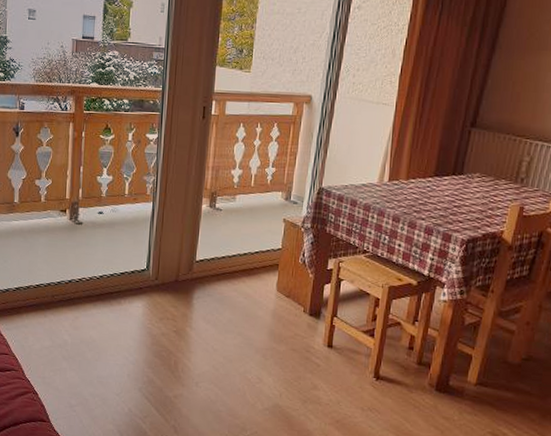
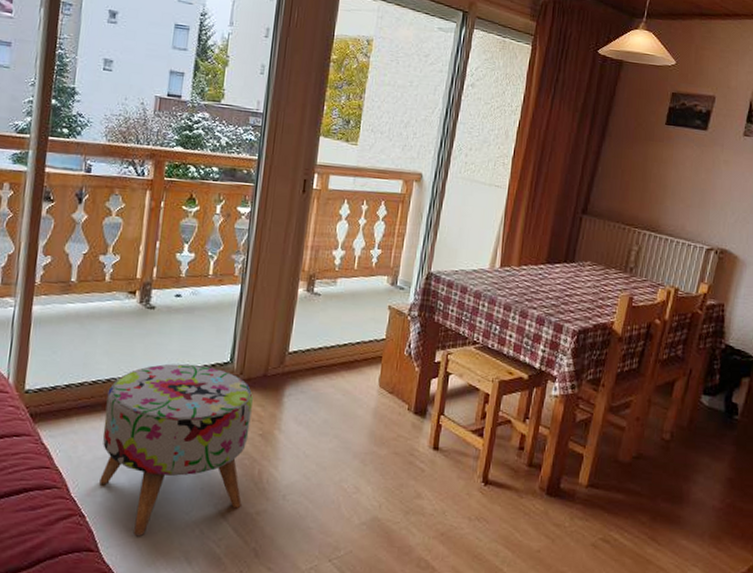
ottoman: none [47,270,168,412] -> present [99,363,254,537]

